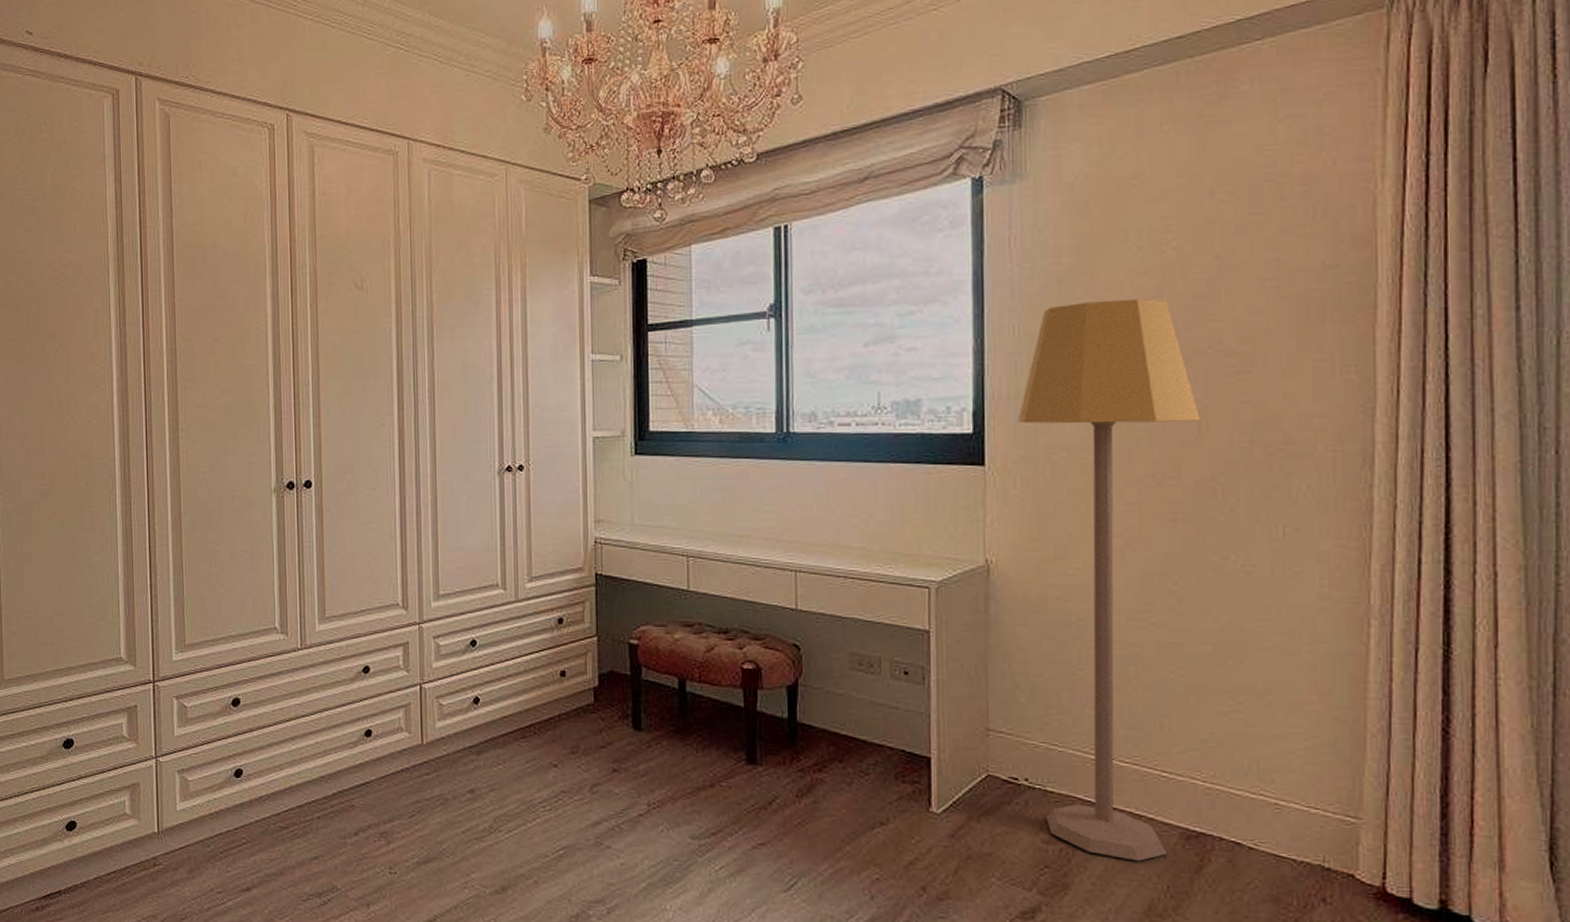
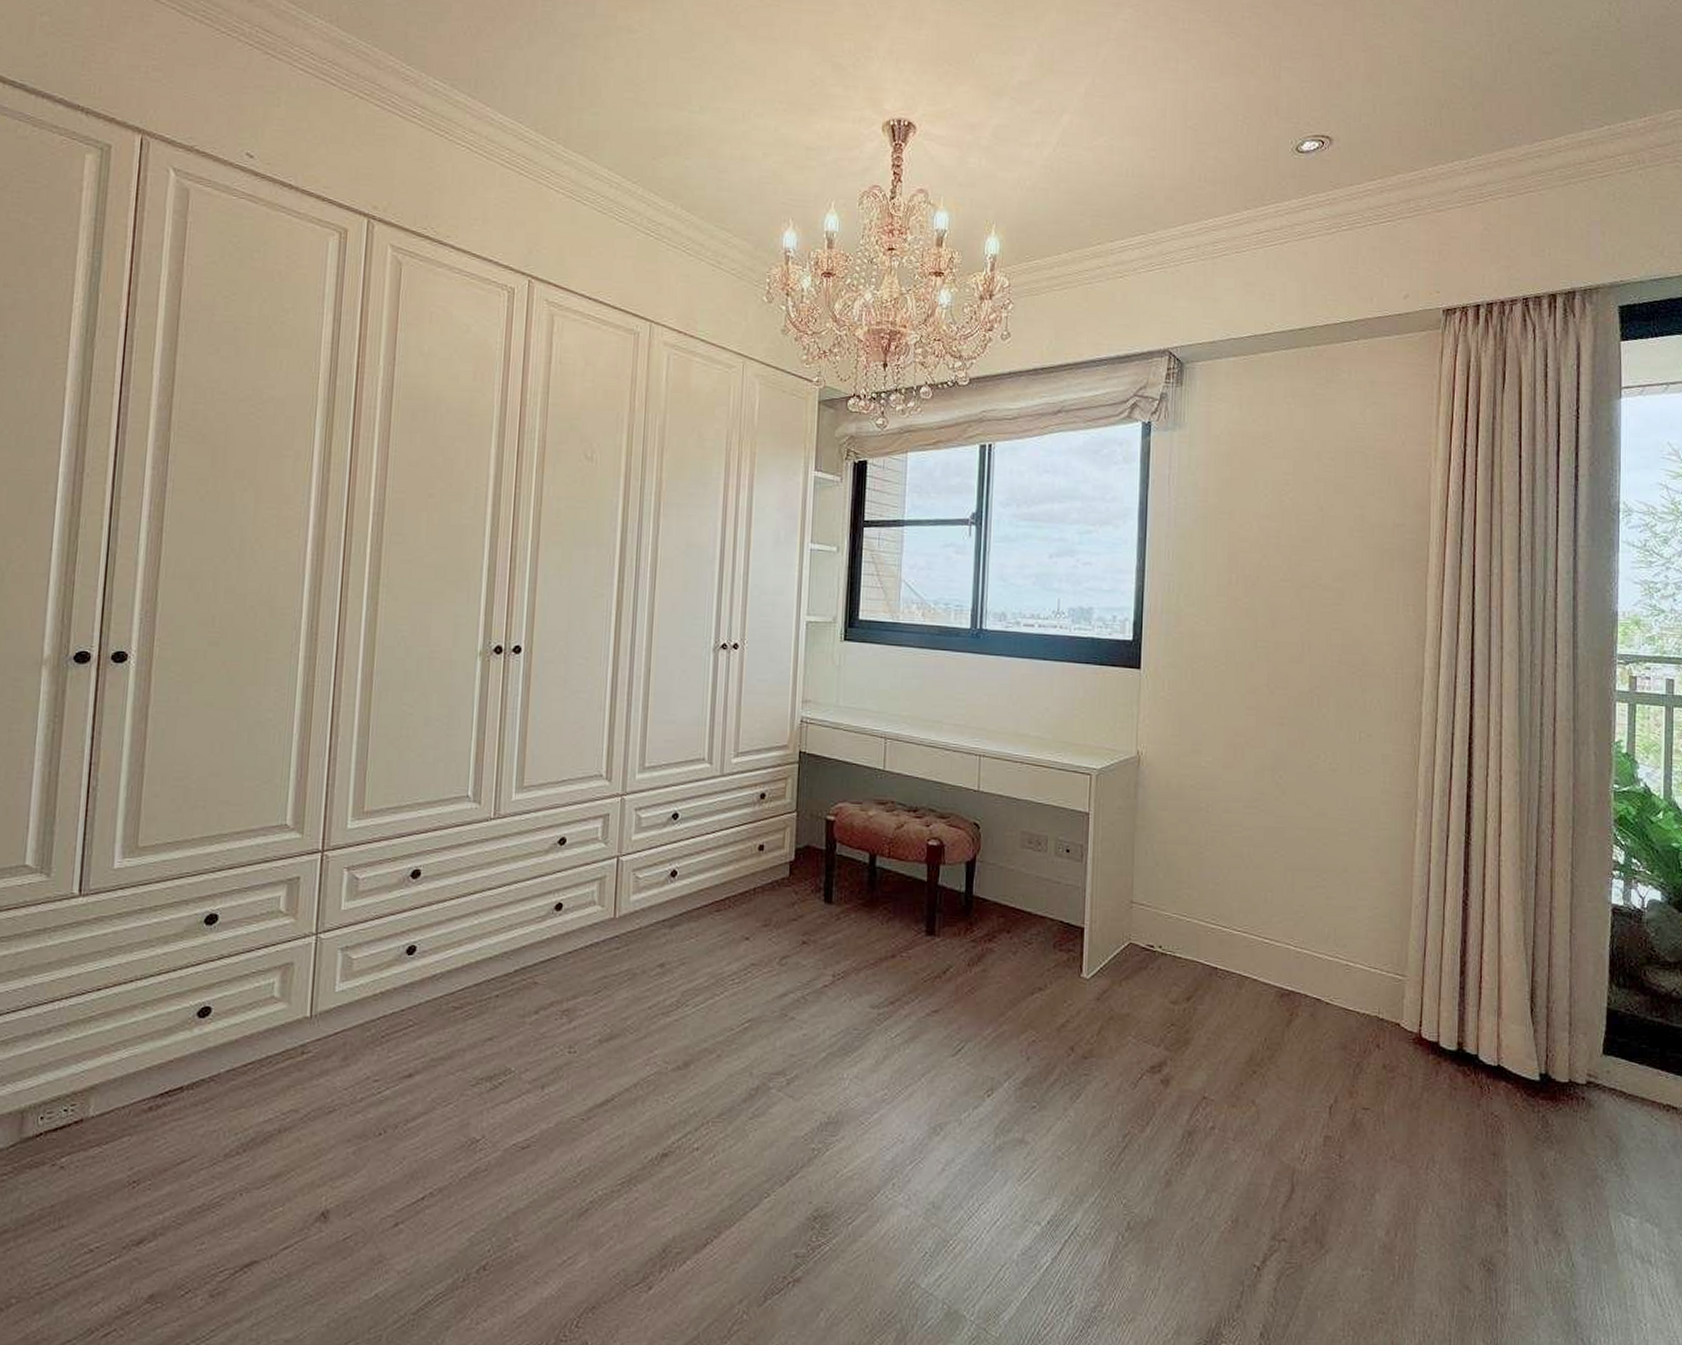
lamp: present [1017,298,1200,862] -> none [1168,536,1304,1018]

